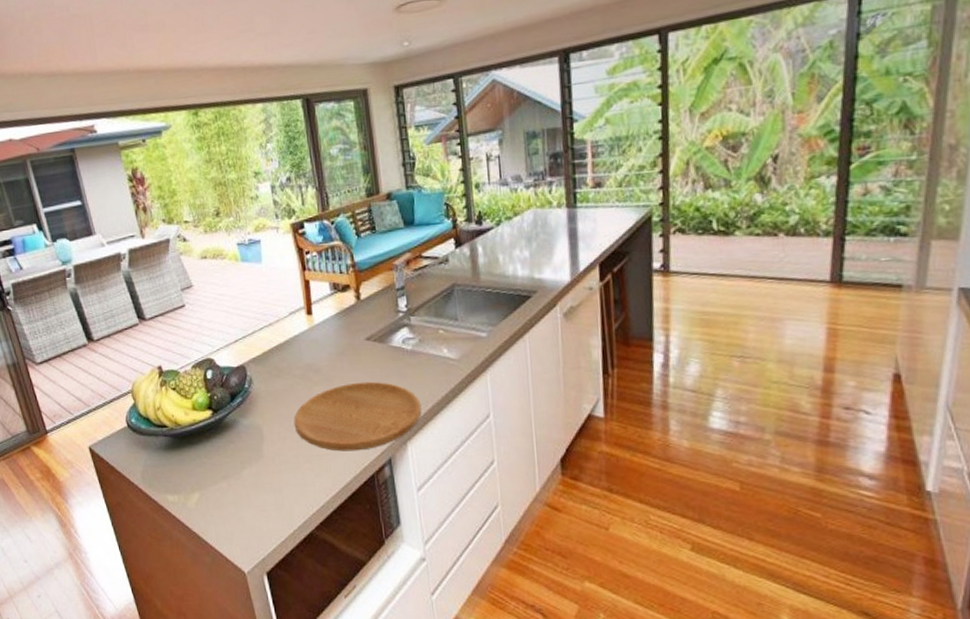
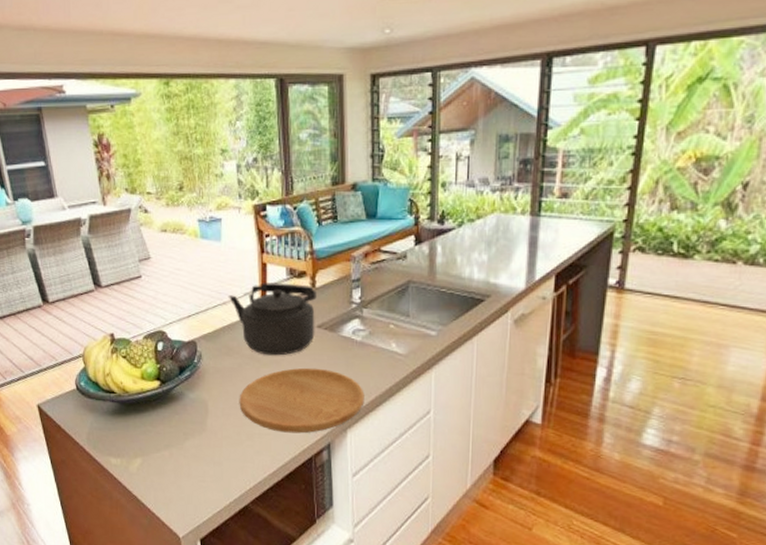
kettle: none [273,298,365,374] -> present [228,282,317,356]

